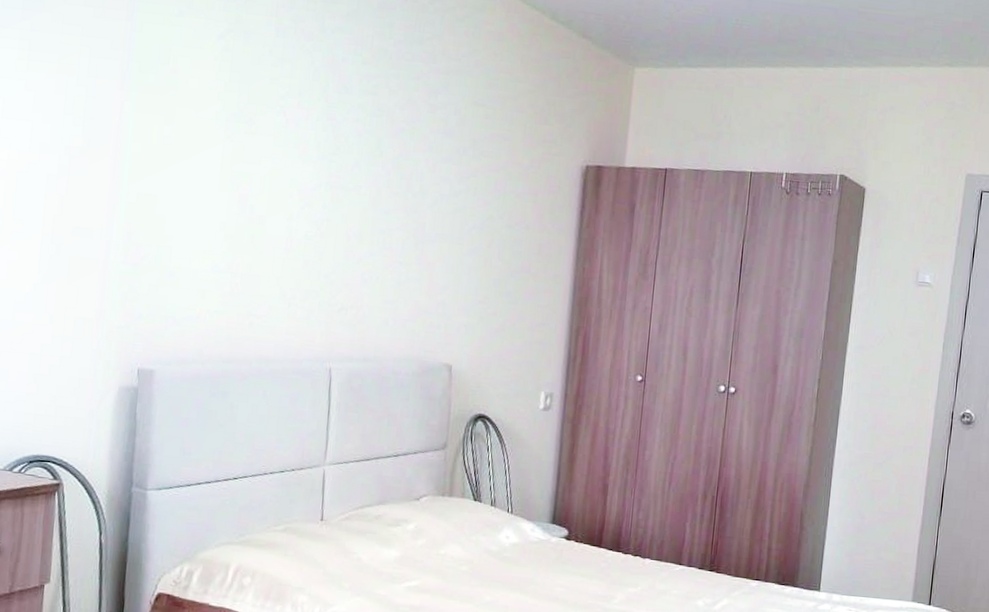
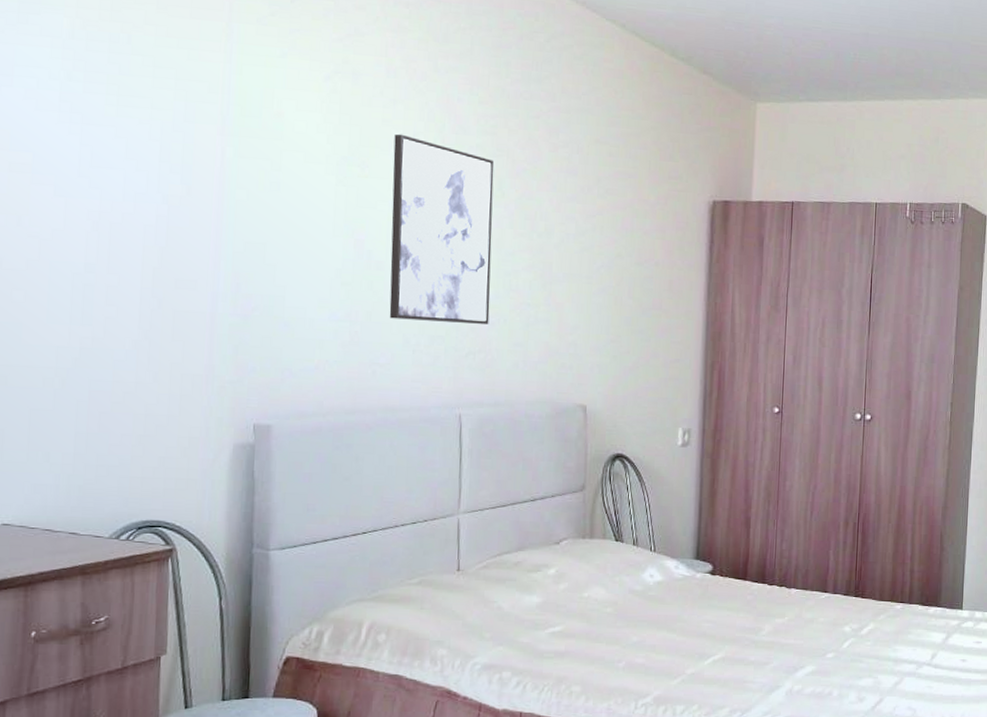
wall art: none [268,92,374,281] -> present [389,134,495,324]

